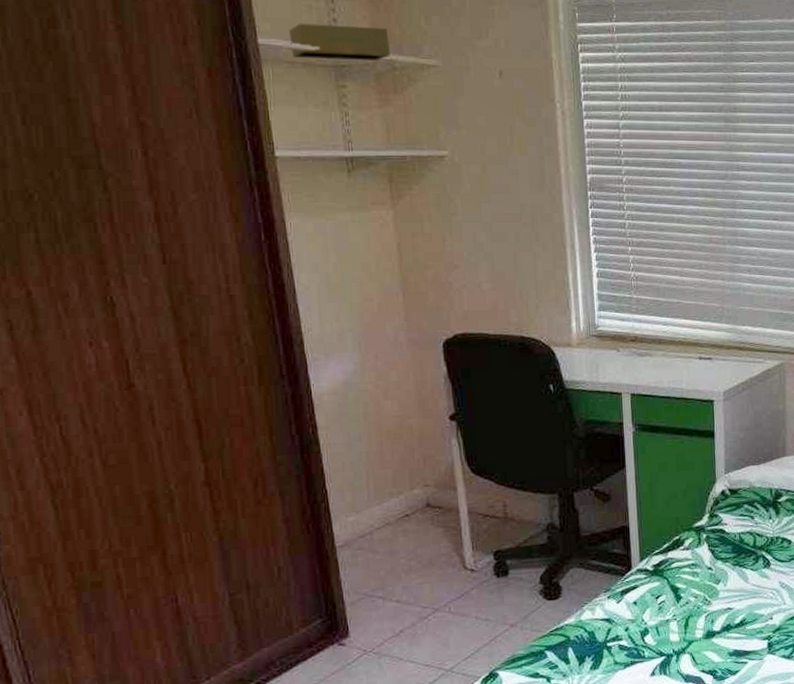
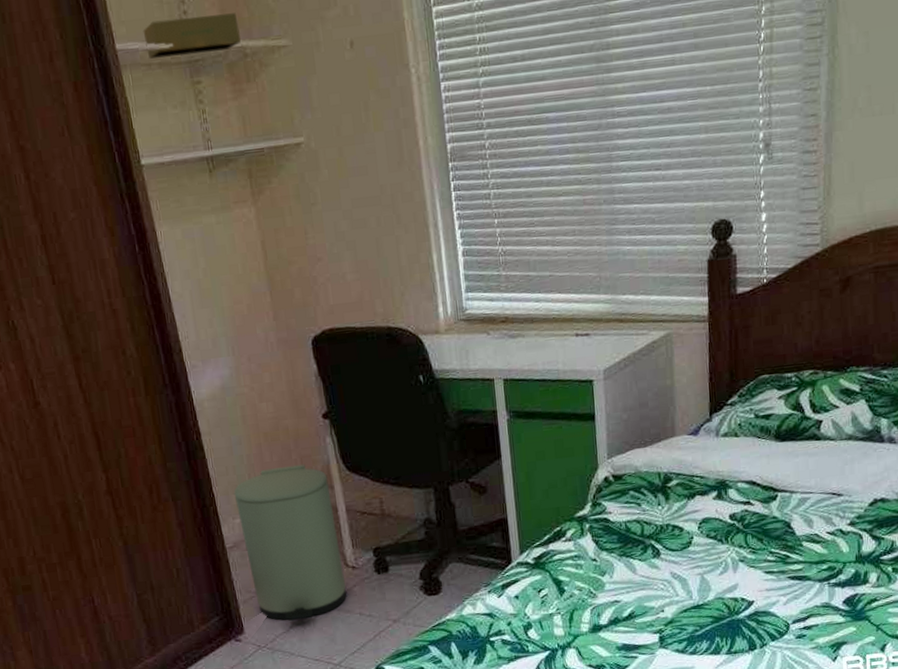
pedal bin: none [349,464,464,624] -> present [234,464,347,621]

